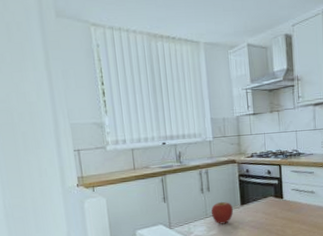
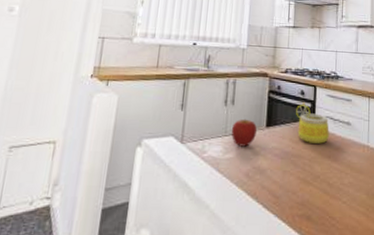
mug: none [265,180,297,213] -> present [296,102,329,144]

